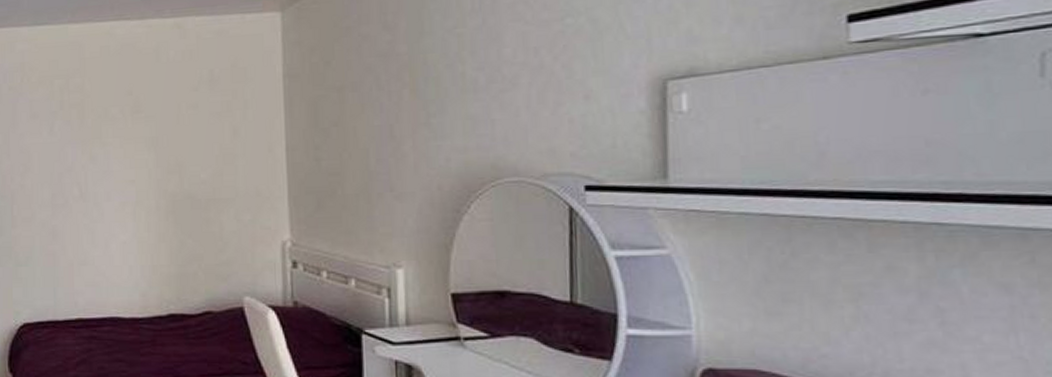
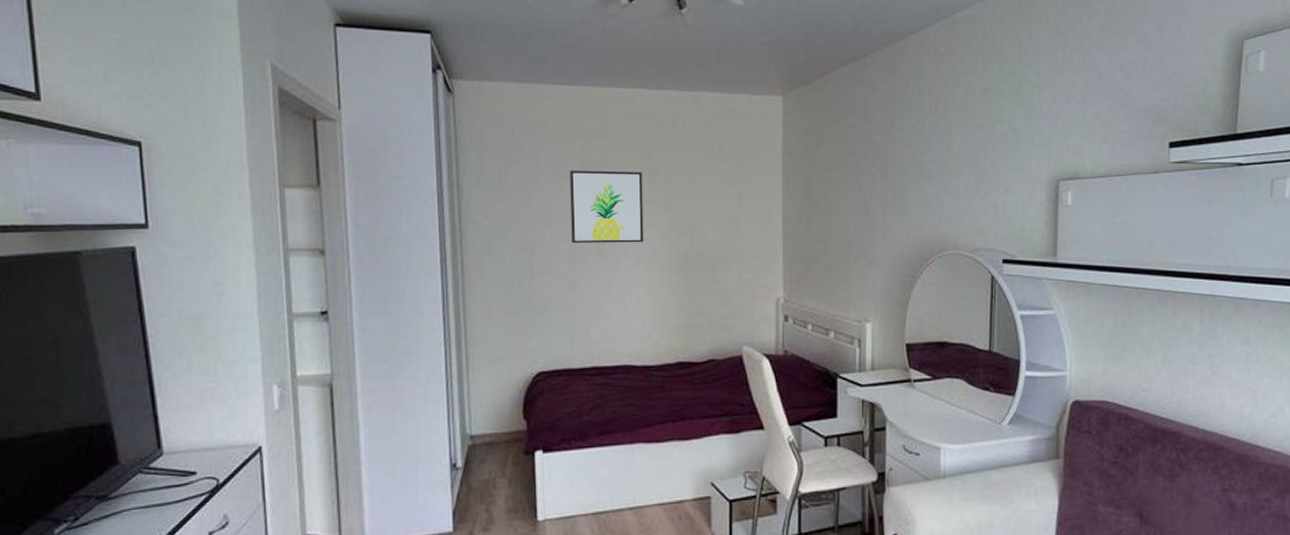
wall art: none [48,109,129,189] -> present [569,170,644,244]

